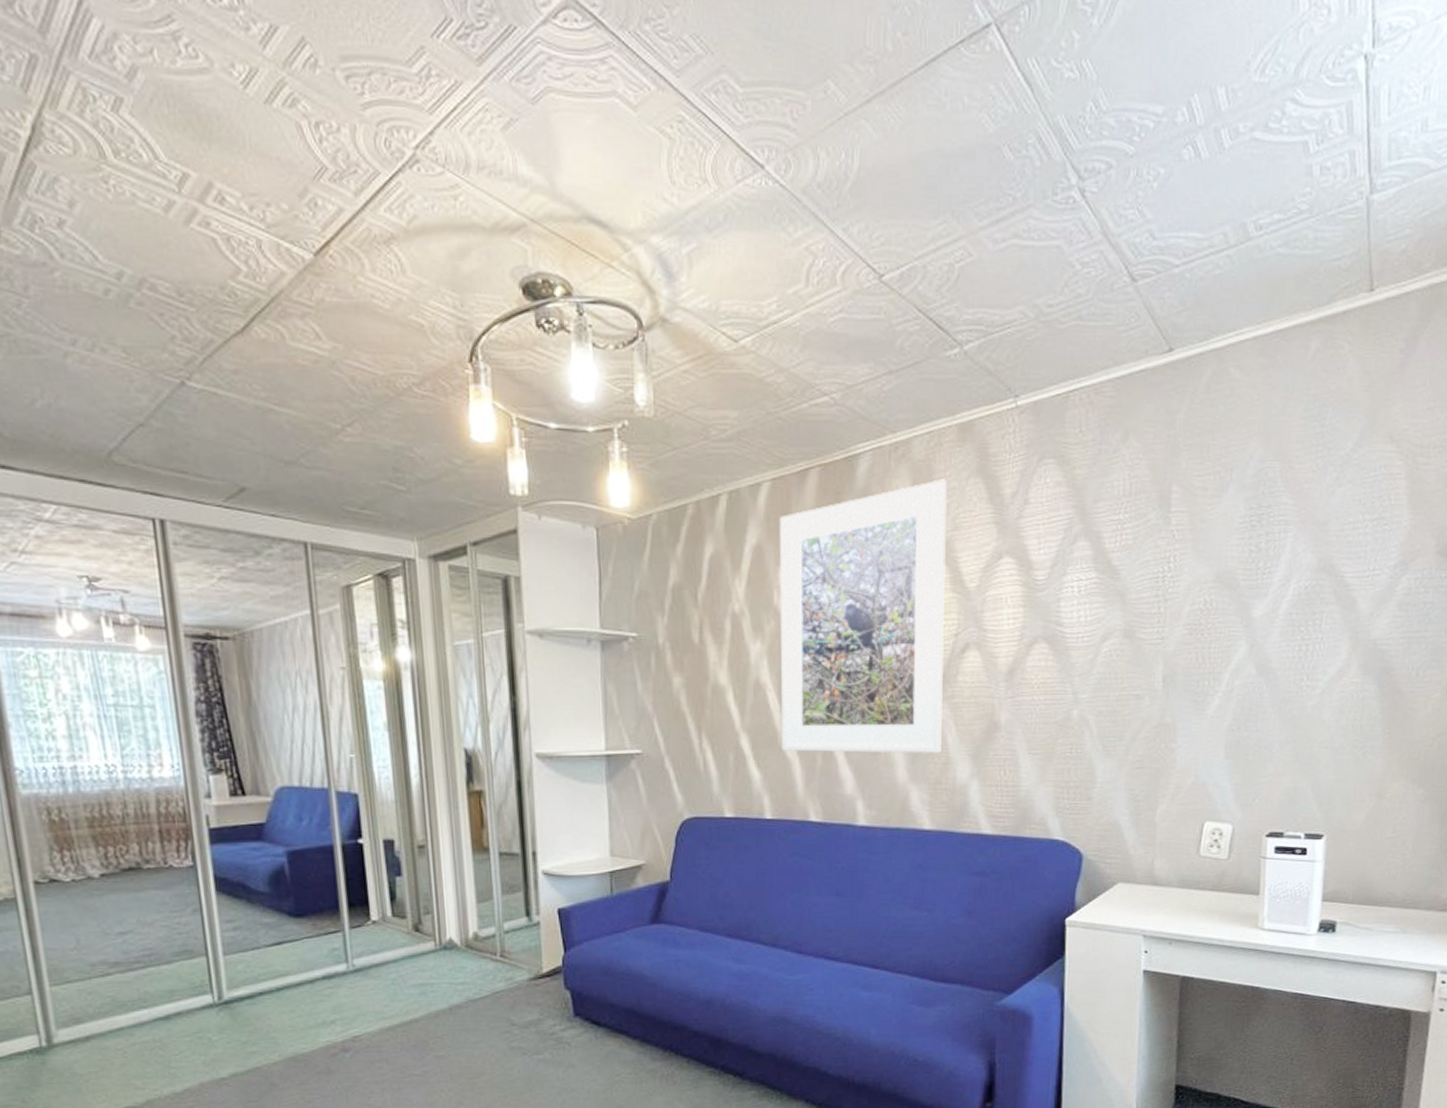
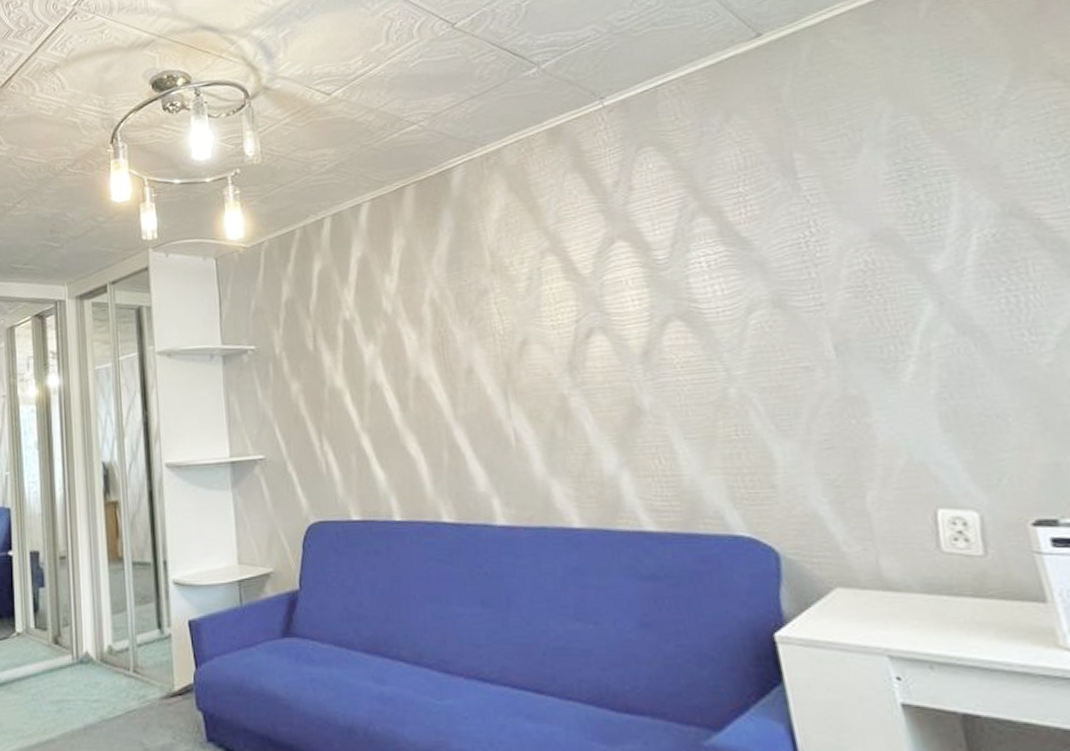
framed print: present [779,479,947,754] -> none [381,178,580,449]

